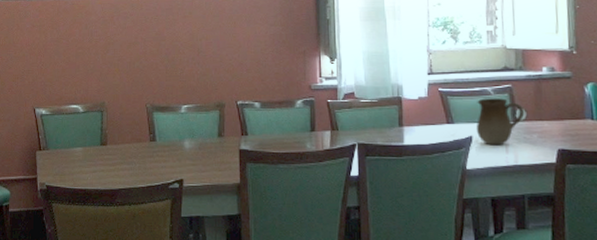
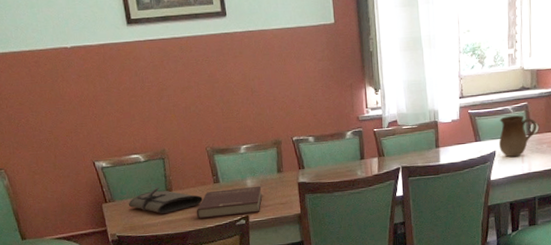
tool roll: none [61,139,137,168] -> present [128,187,203,214]
book: none [128,148,200,178] -> present [196,185,263,219]

